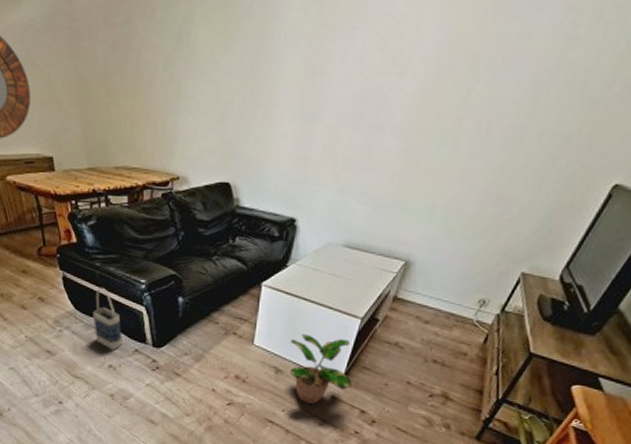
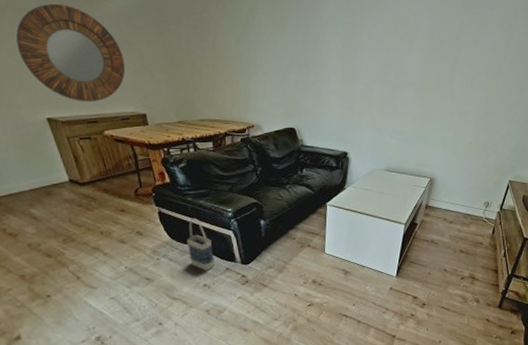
potted plant: present [290,334,351,404] -> none [354,240,403,297]

